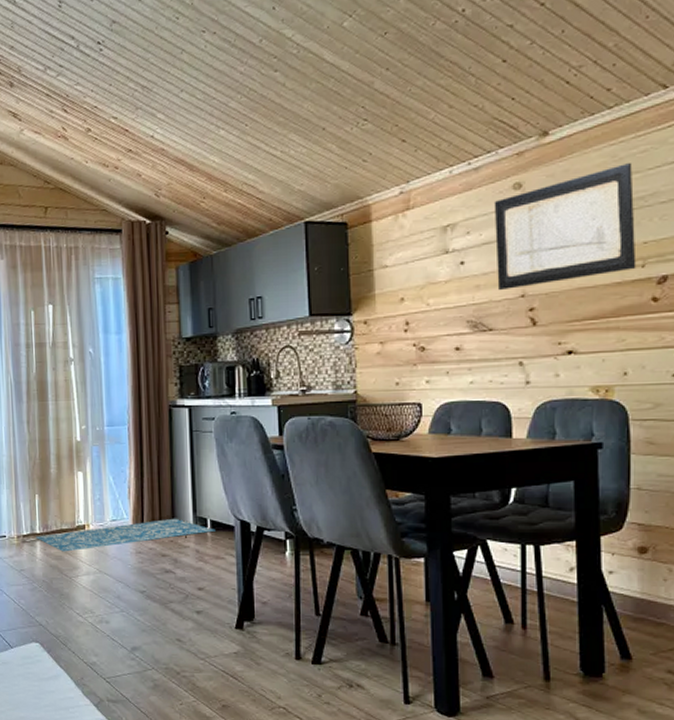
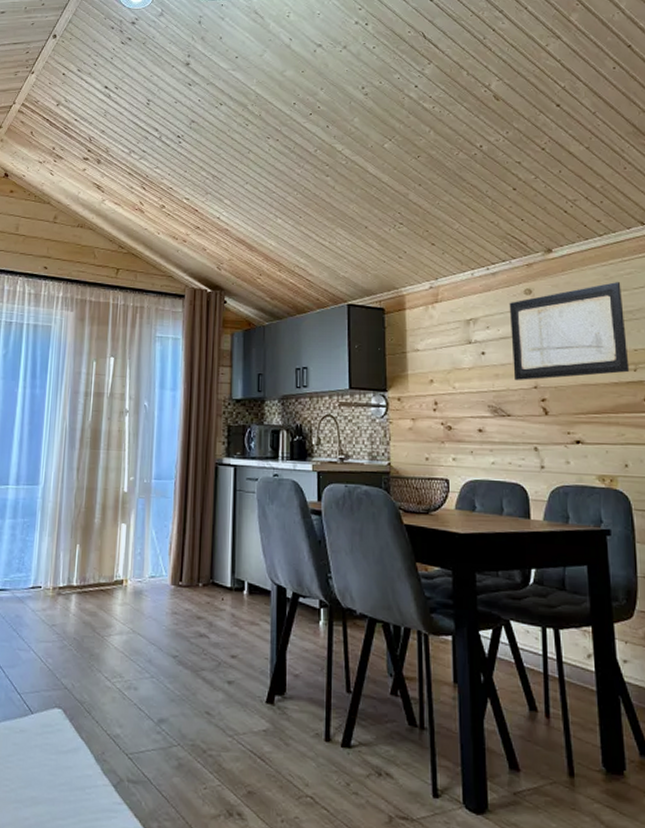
rug: present [35,518,216,552] -> none [71,578,252,608]

